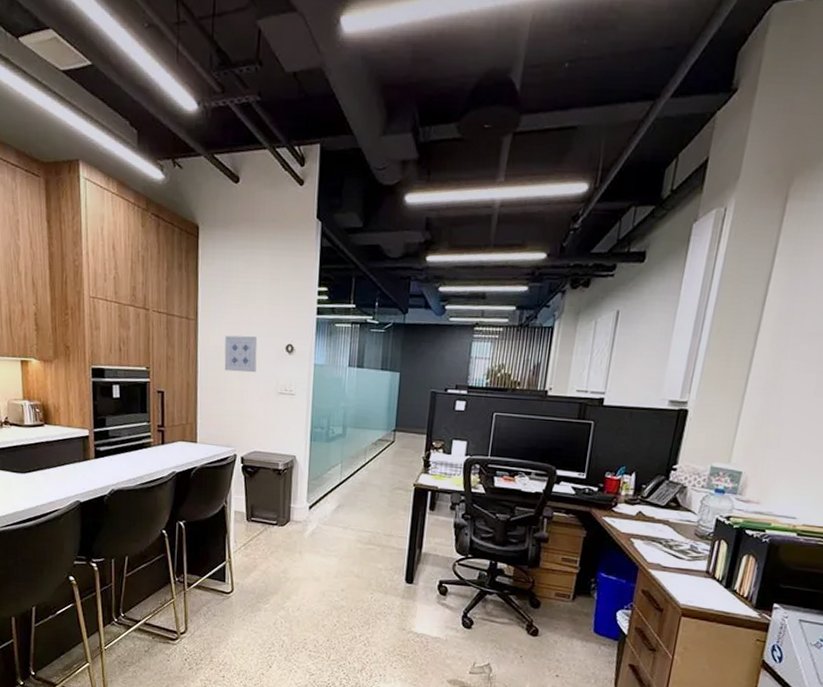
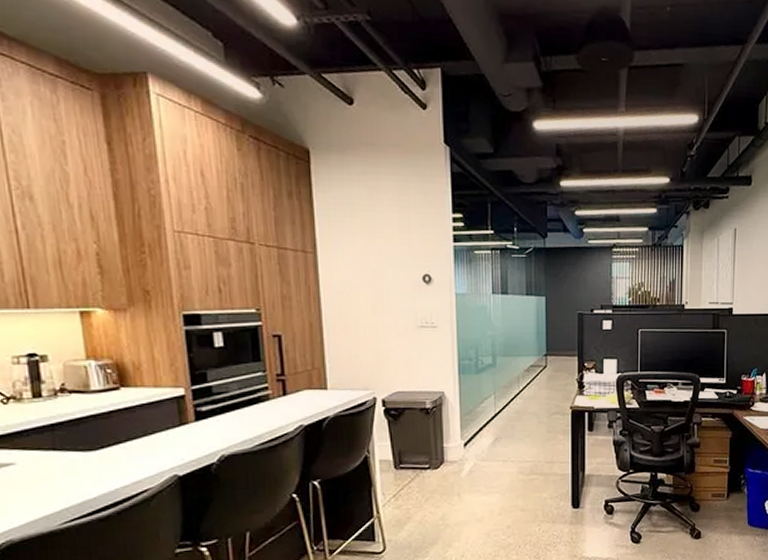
wall art: present [224,335,258,373] -> none [352,267,391,307]

